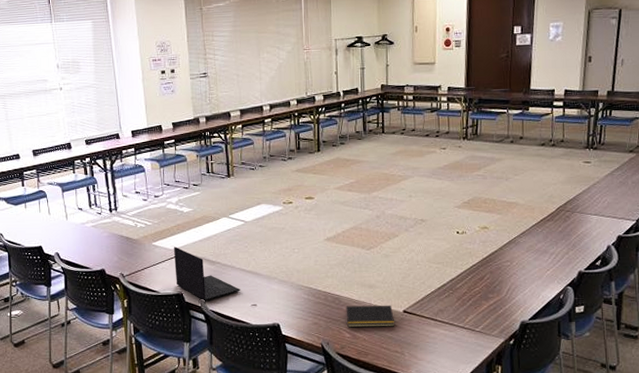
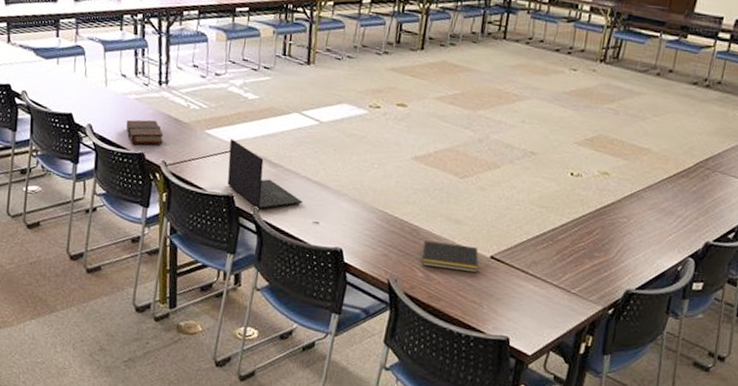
book: none [86,241,119,263] -> present [126,119,163,145]

